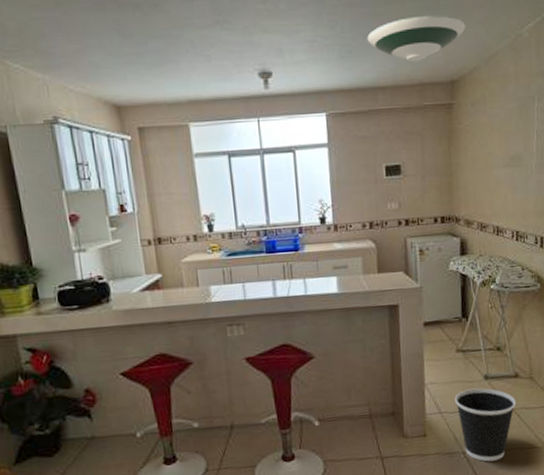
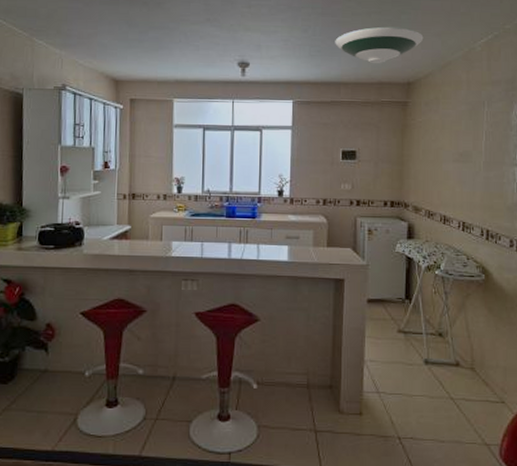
wastebasket: present [454,388,516,462] -> none [393,372,456,452]

